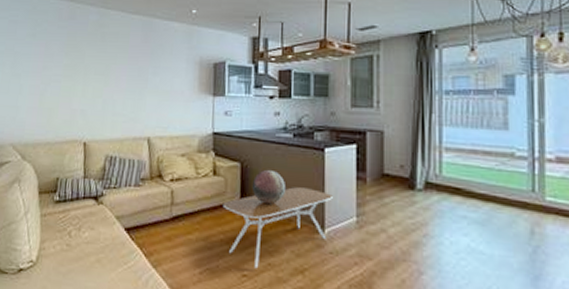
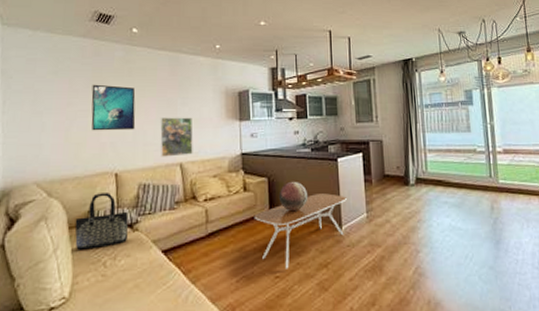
tote bag: none [44,161,94,217] -> present [74,193,128,250]
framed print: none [64,48,107,99] -> present [91,84,136,131]
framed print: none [128,87,163,130] -> present [159,117,193,157]

